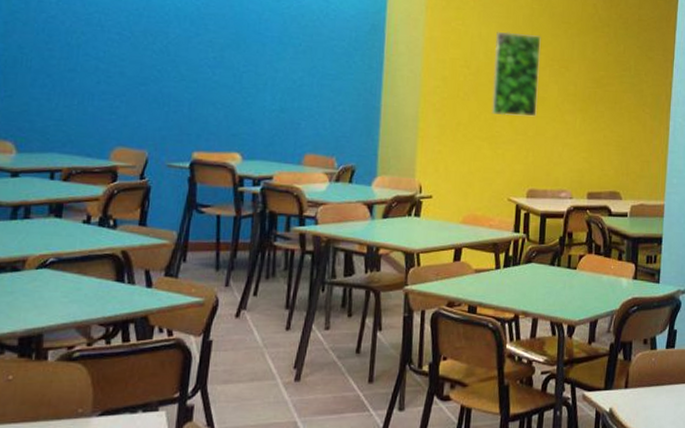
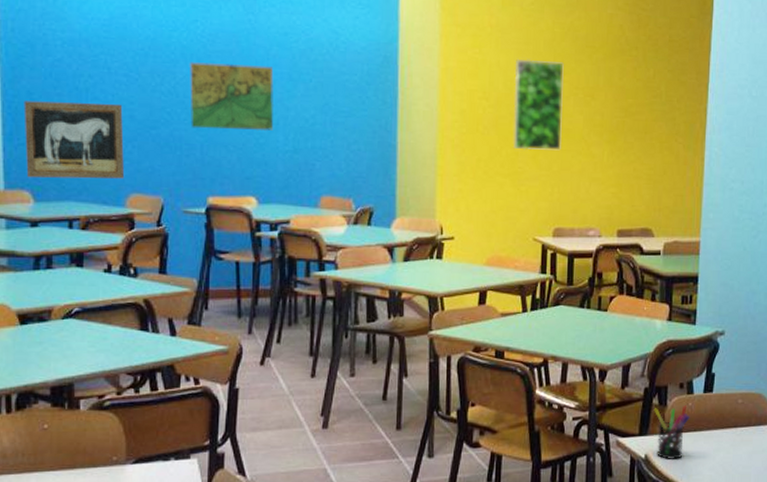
wall art: none [11,54,114,133] -> present [23,100,125,179]
map: none [180,23,265,91] -> present [190,62,275,132]
pen holder: none [618,361,653,413] -> present [653,406,690,459]

